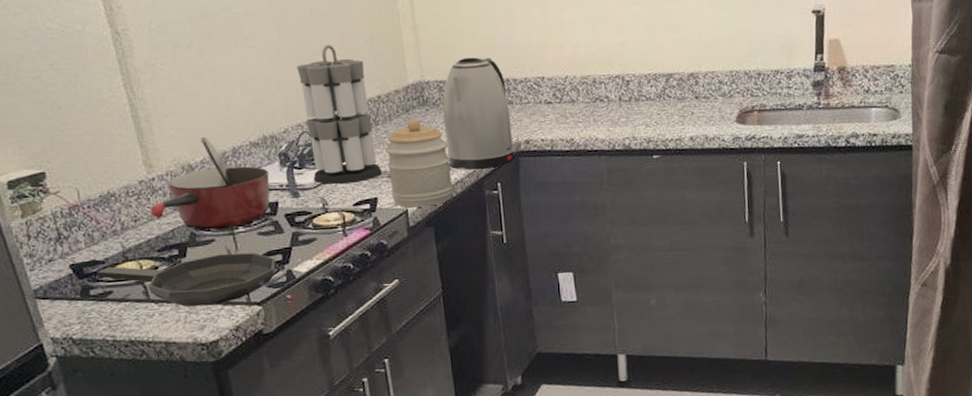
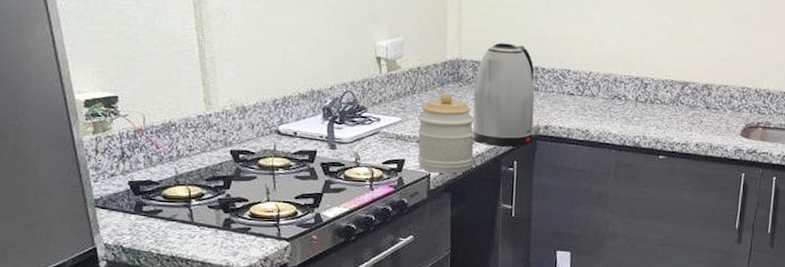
frying pan: present [96,252,277,306] -> none [150,188,308,235]
saucepan: present [150,137,270,230] -> none [204,84,312,169]
spice rack: present [297,45,382,184] -> none [349,15,412,143]

